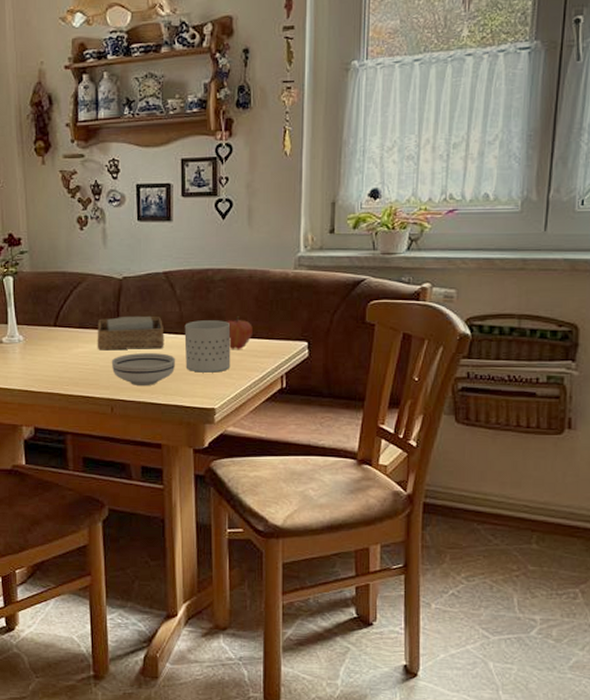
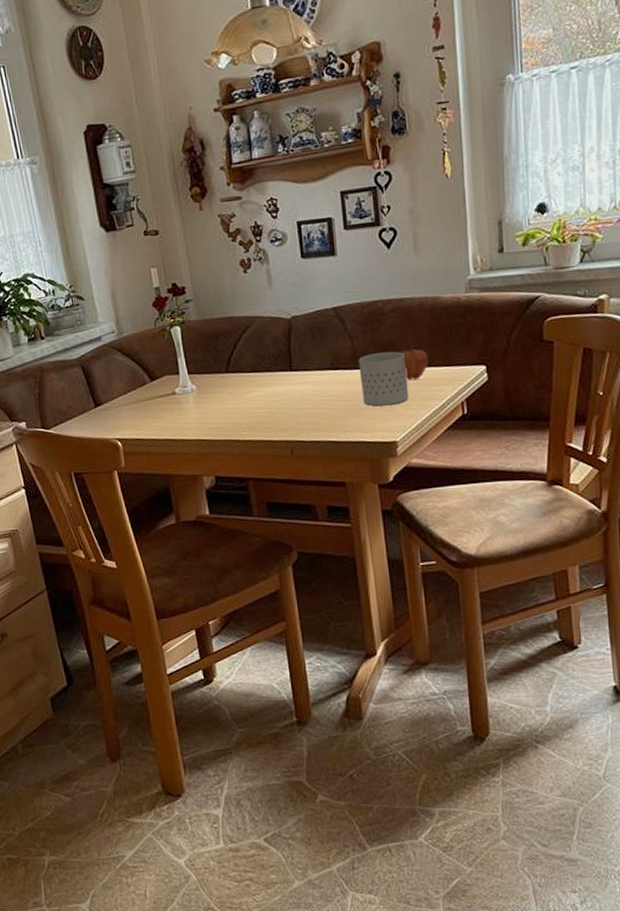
napkin holder: present [97,315,165,351] -> none [269,353,340,393]
bowl: present [111,353,176,385] -> none [287,390,353,425]

